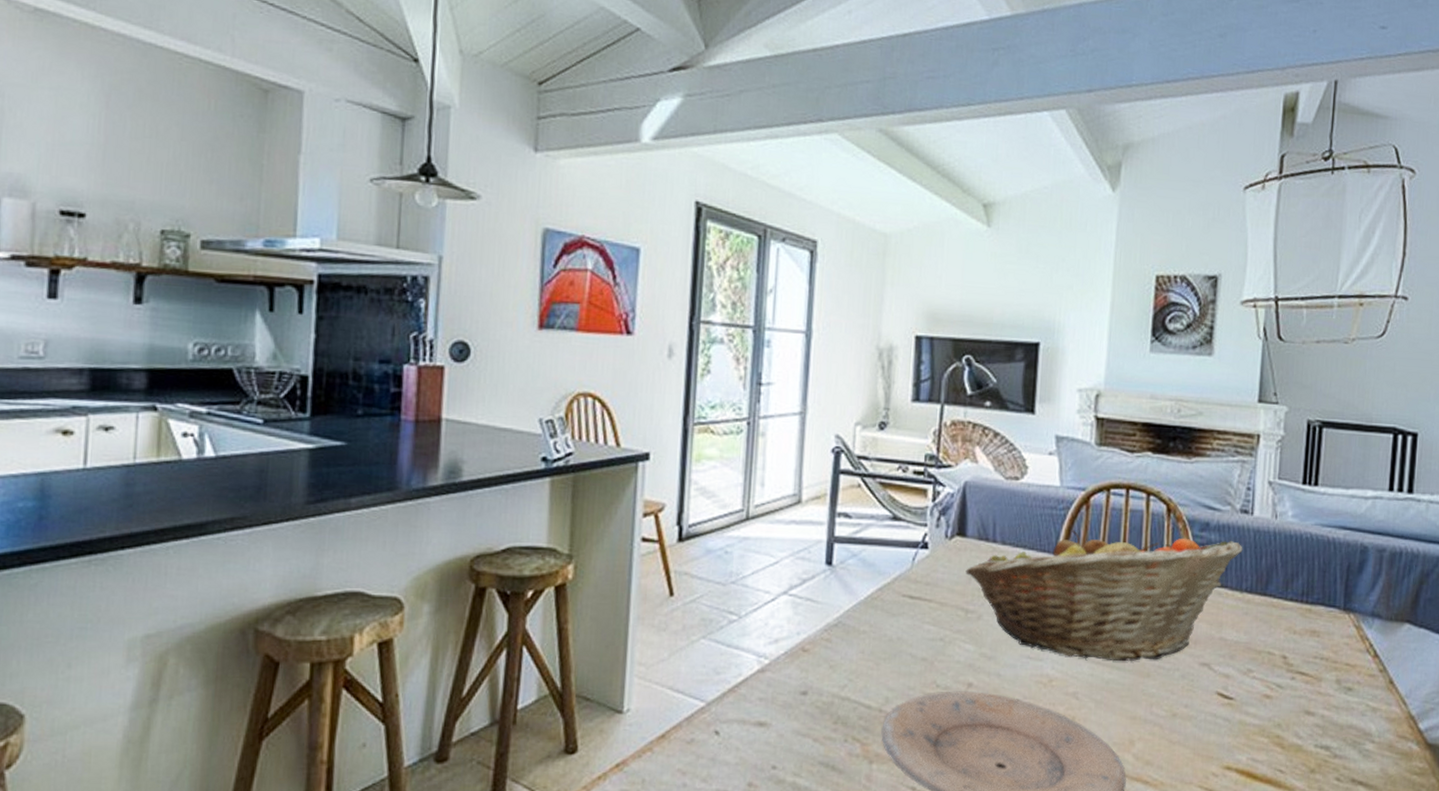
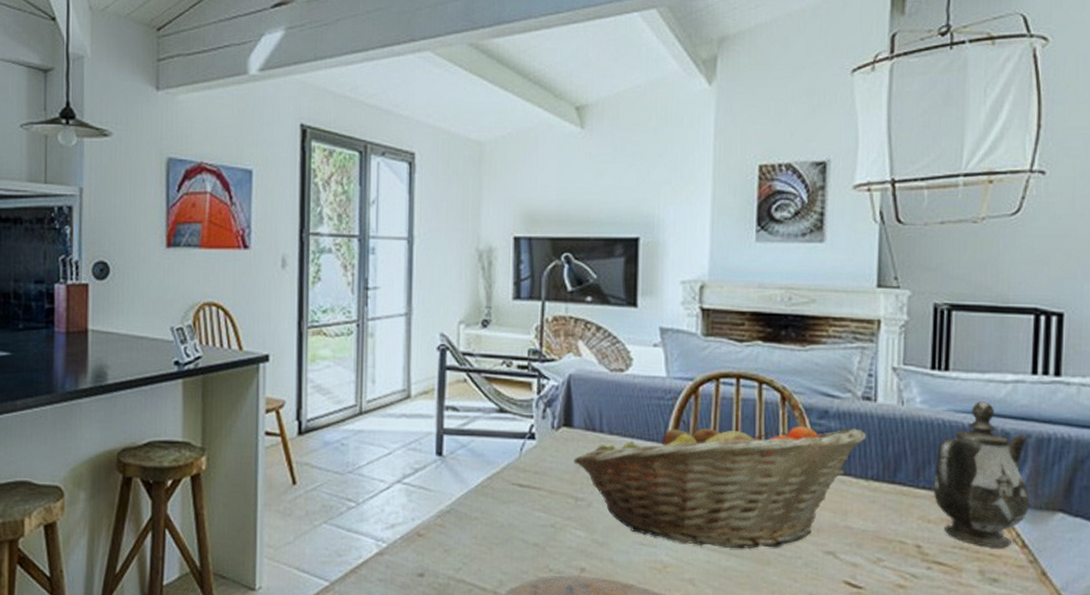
teapot: none [1299,516,1383,657] -> present [933,401,1031,547]

